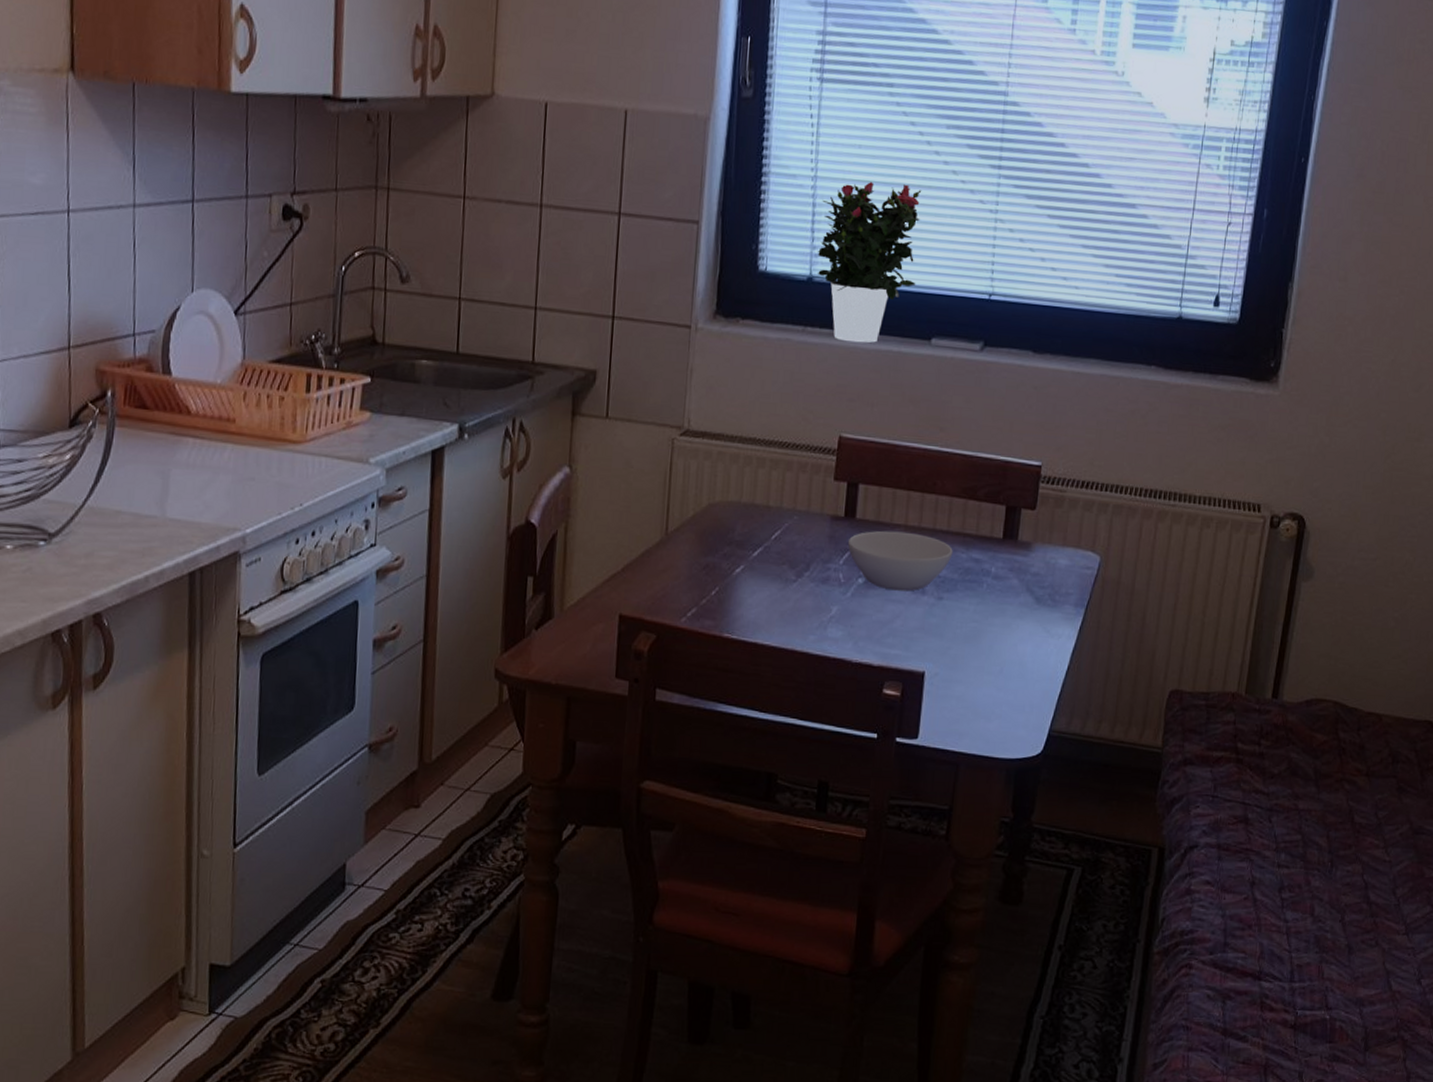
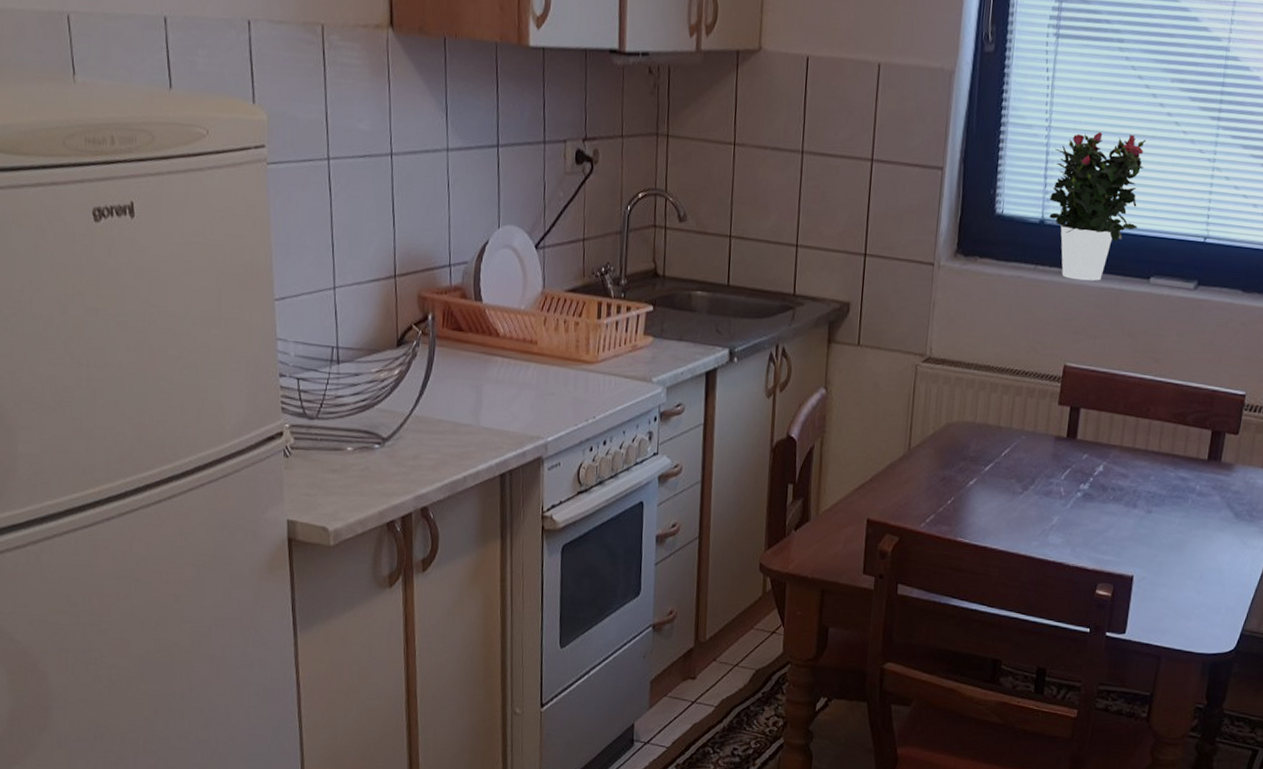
soup bowl: present [847,530,953,592] -> none [1069,450,1163,505]

